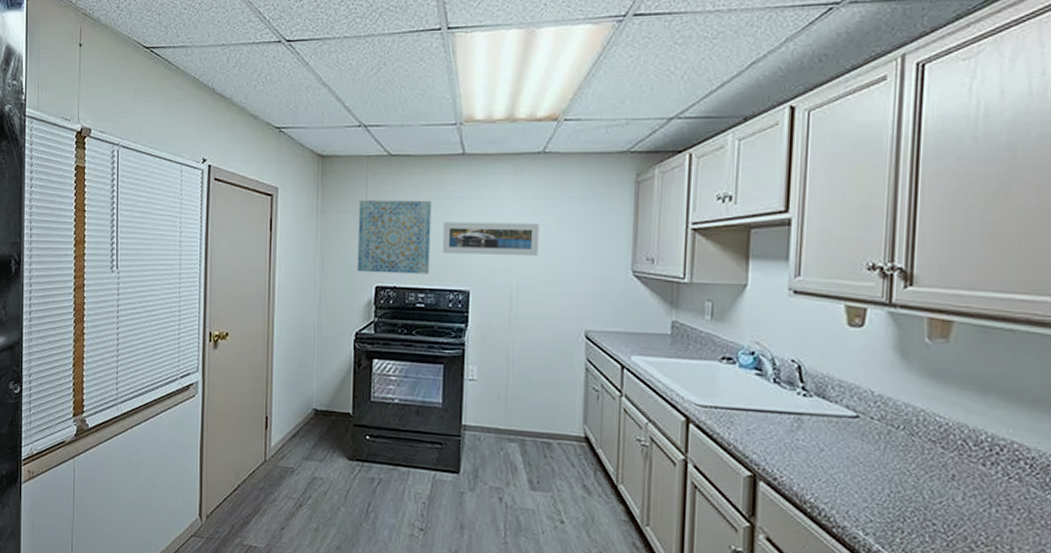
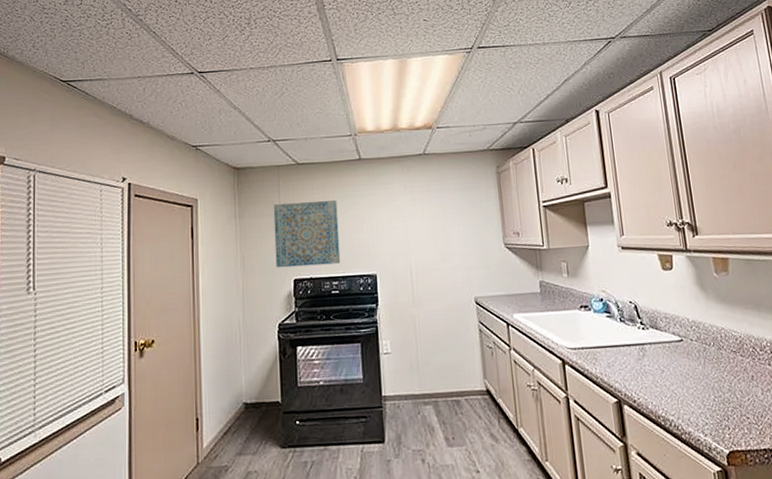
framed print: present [442,222,540,256] -> none [348,211,430,244]

